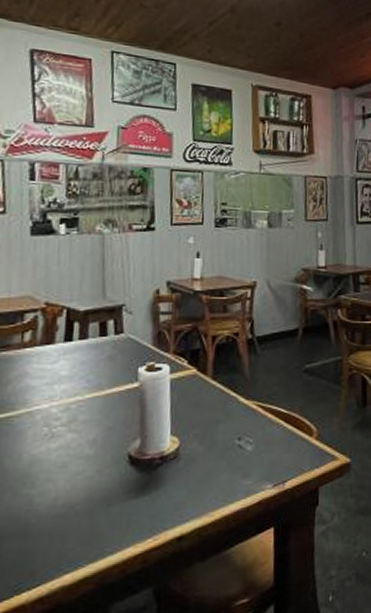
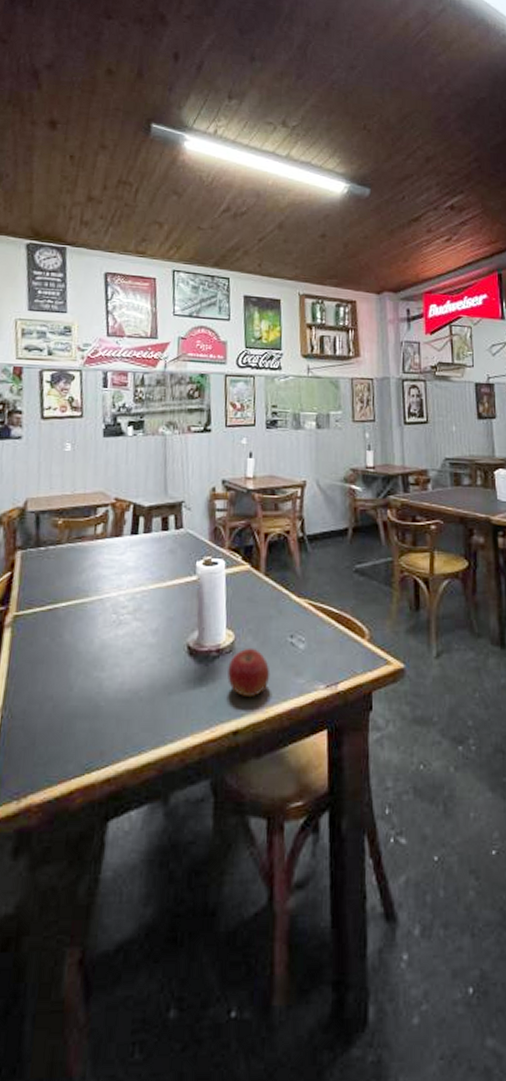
apple: none [172,452,217,503] -> present [228,647,270,698]

